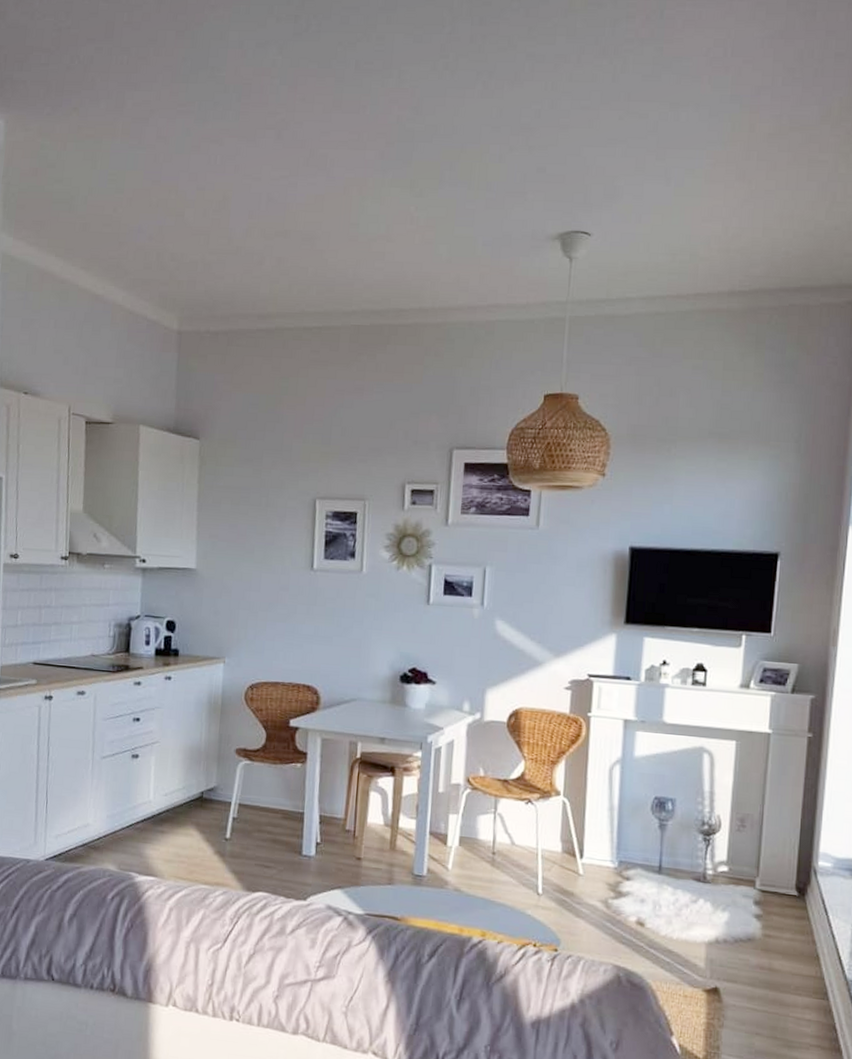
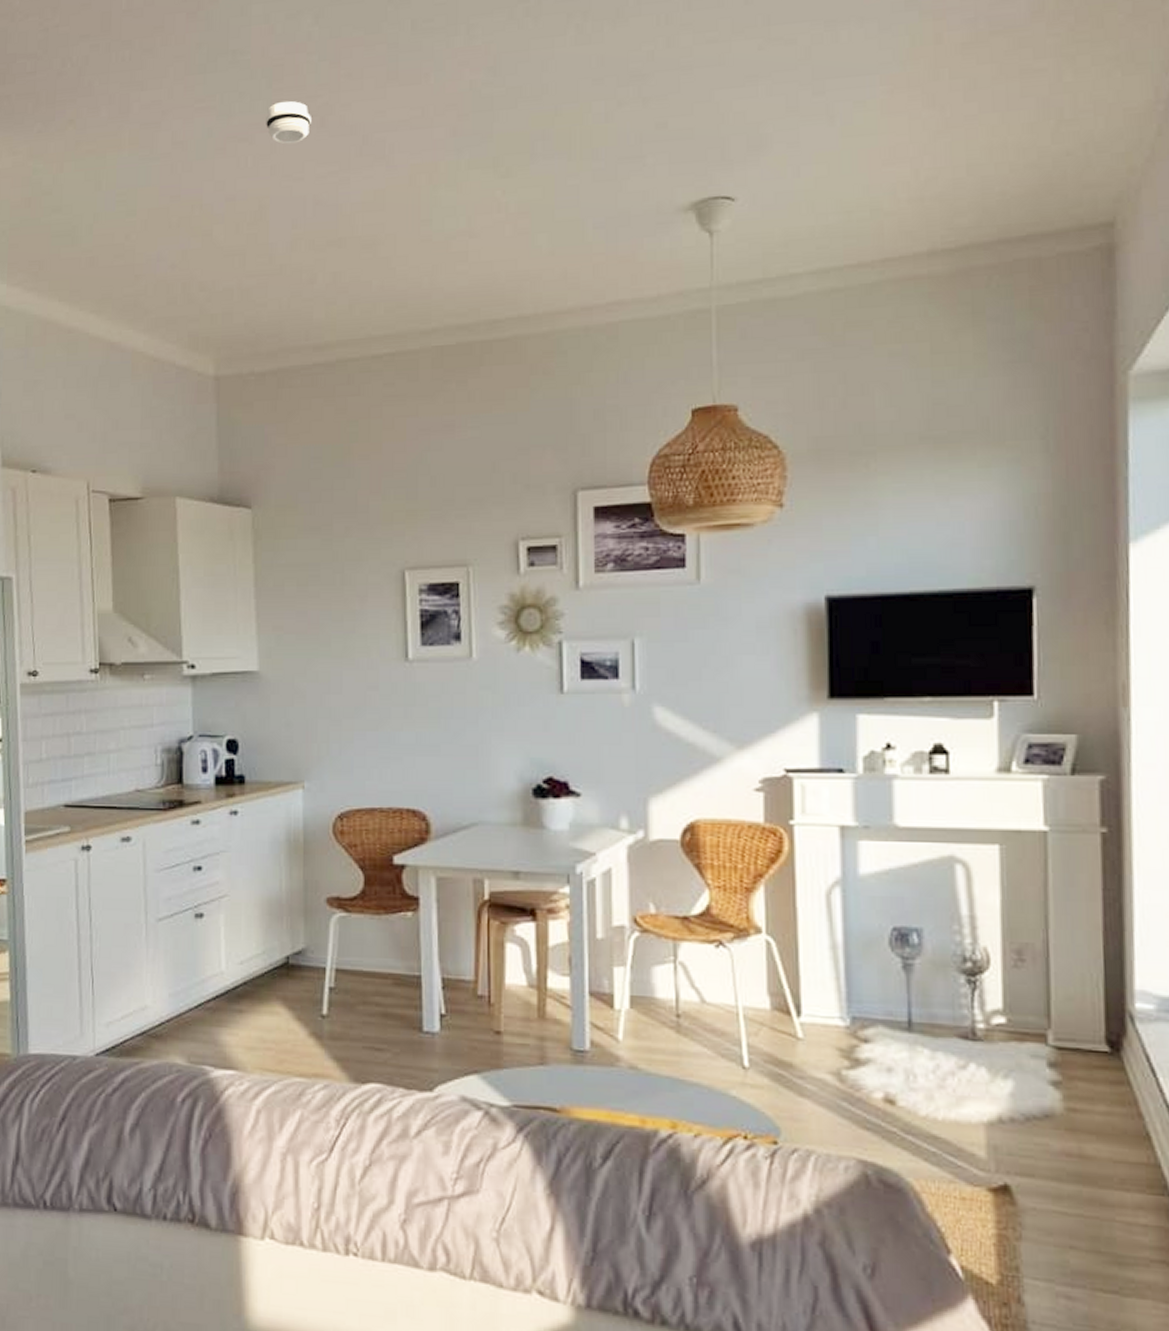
smoke detector: none [234,114,271,150] -> present [266,101,311,144]

